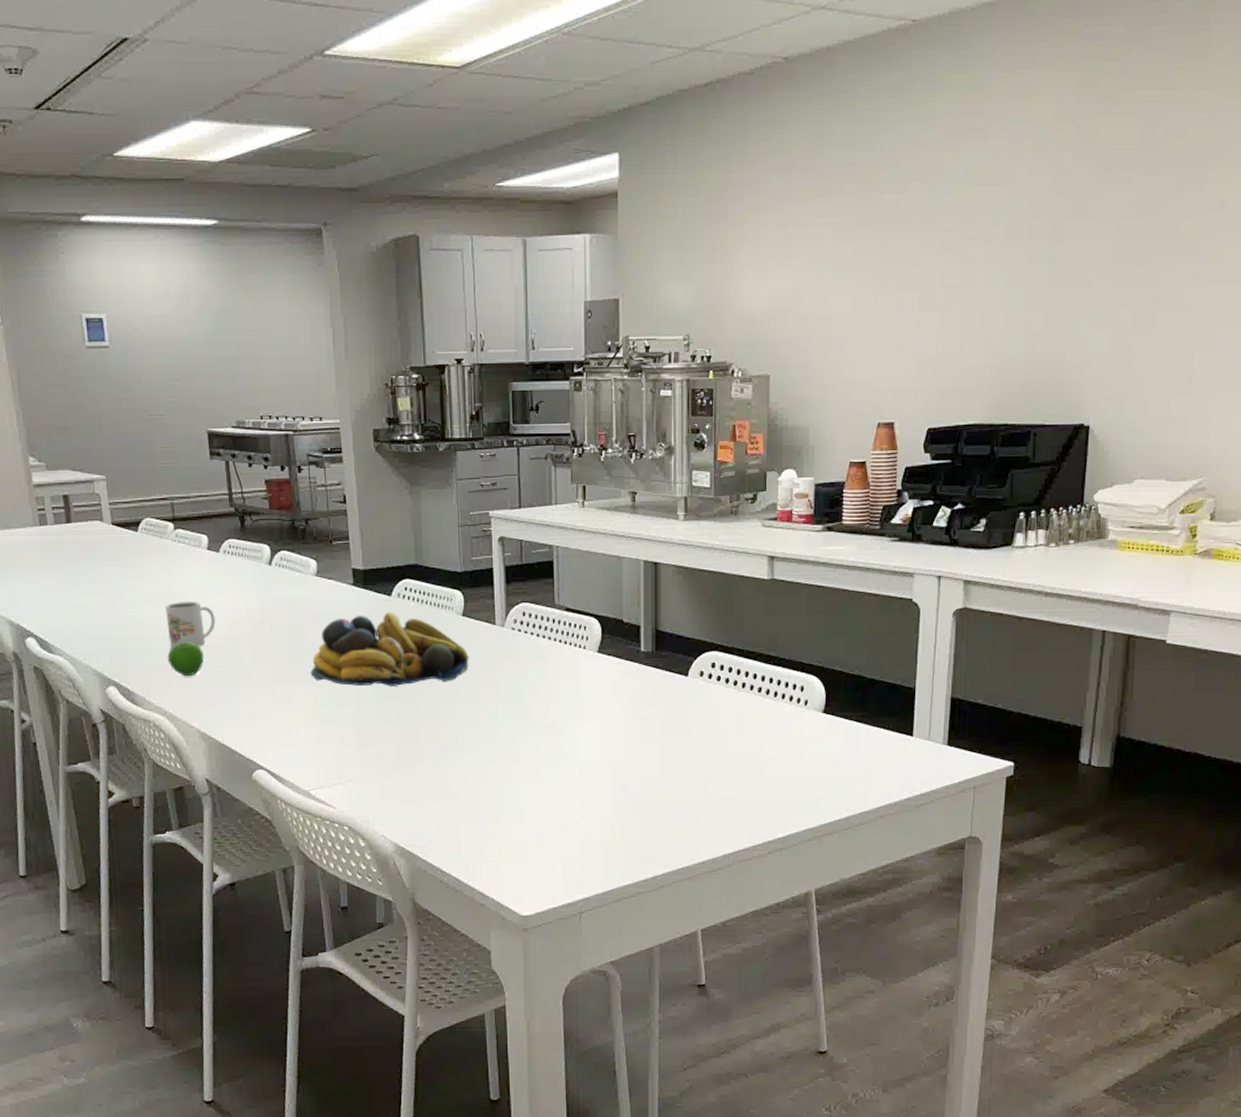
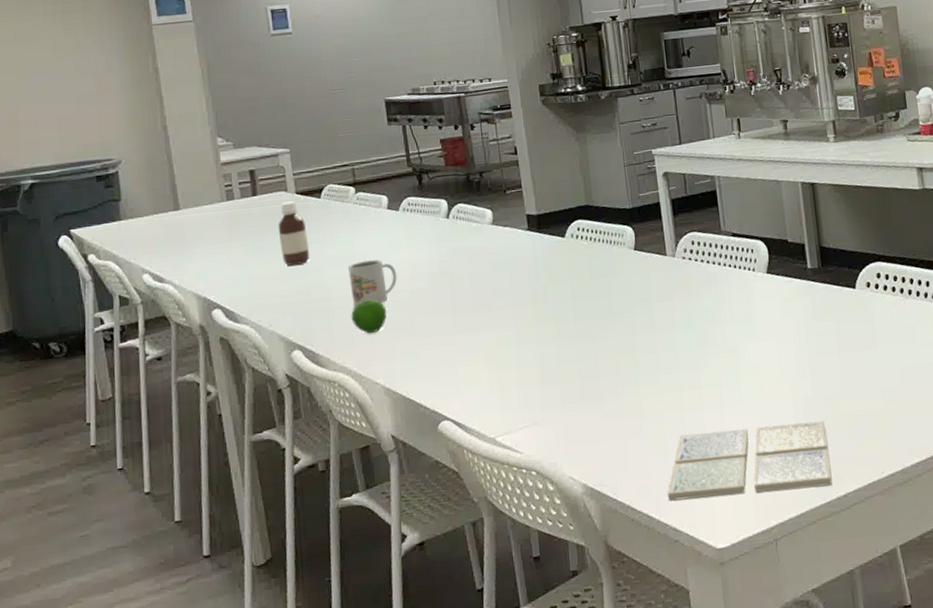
bottle: none [93,532,126,599] -> present [278,201,310,266]
fruit bowl: present [310,611,469,686] -> none [491,252,644,328]
drink coaster: none [477,804,642,868] -> present [667,420,833,501]

